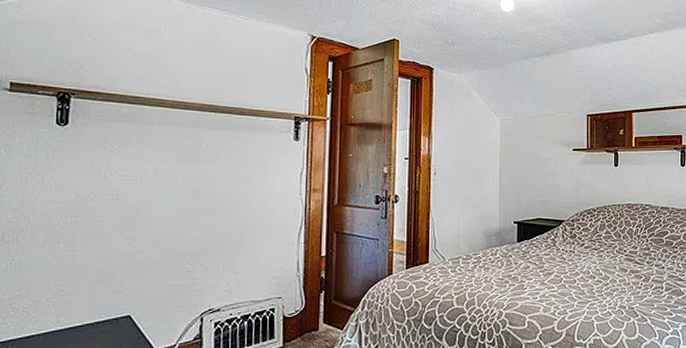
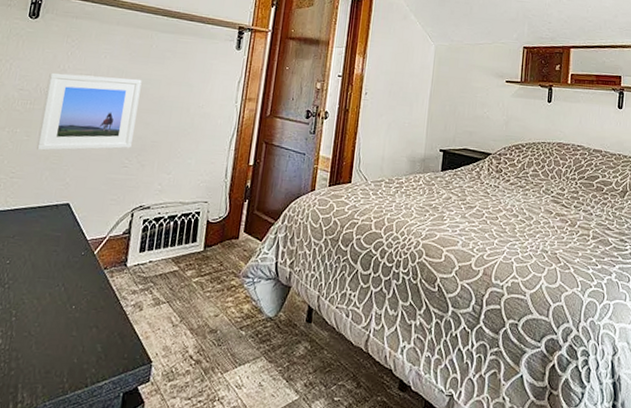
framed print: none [84,180,195,264] -> present [36,72,142,151]

